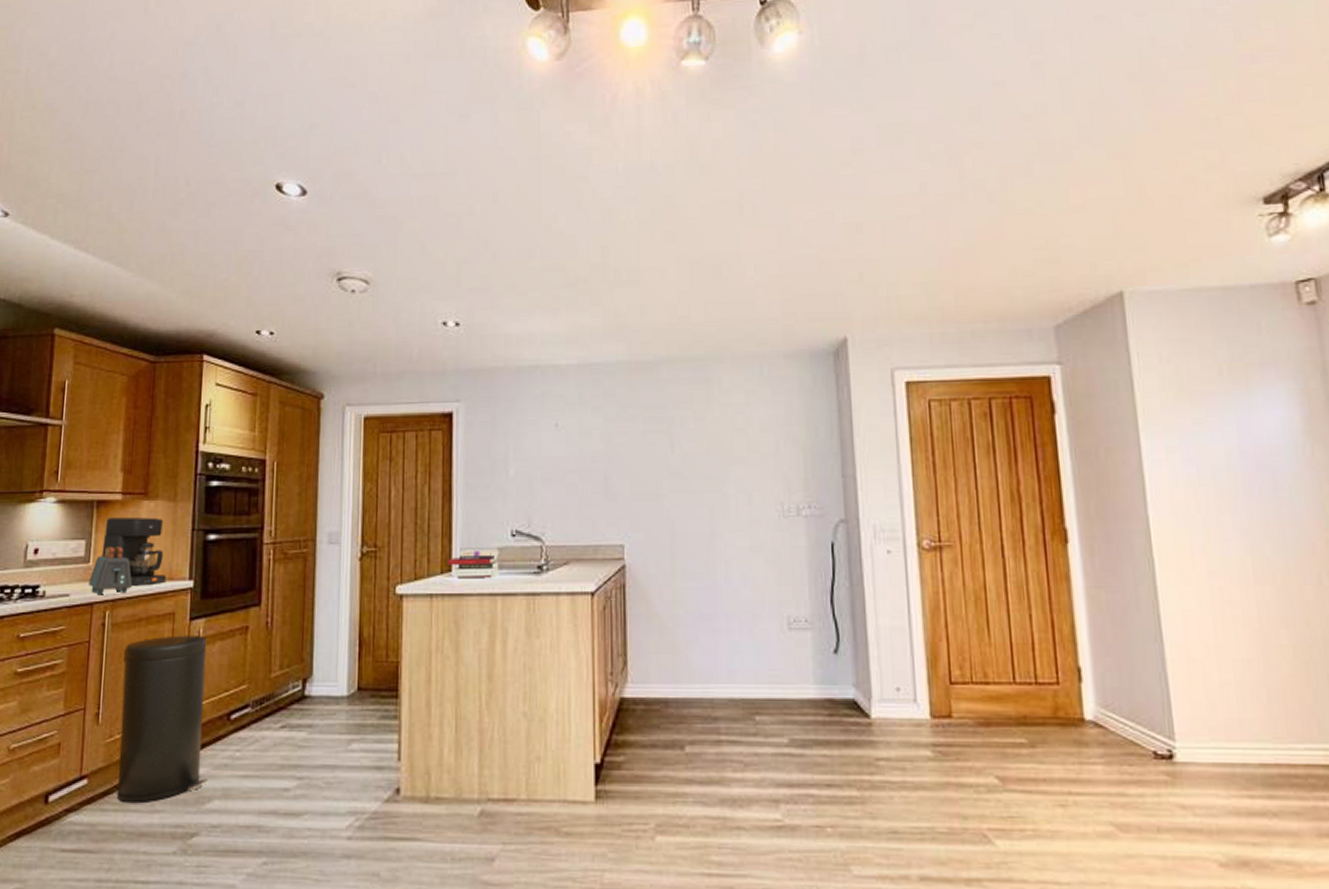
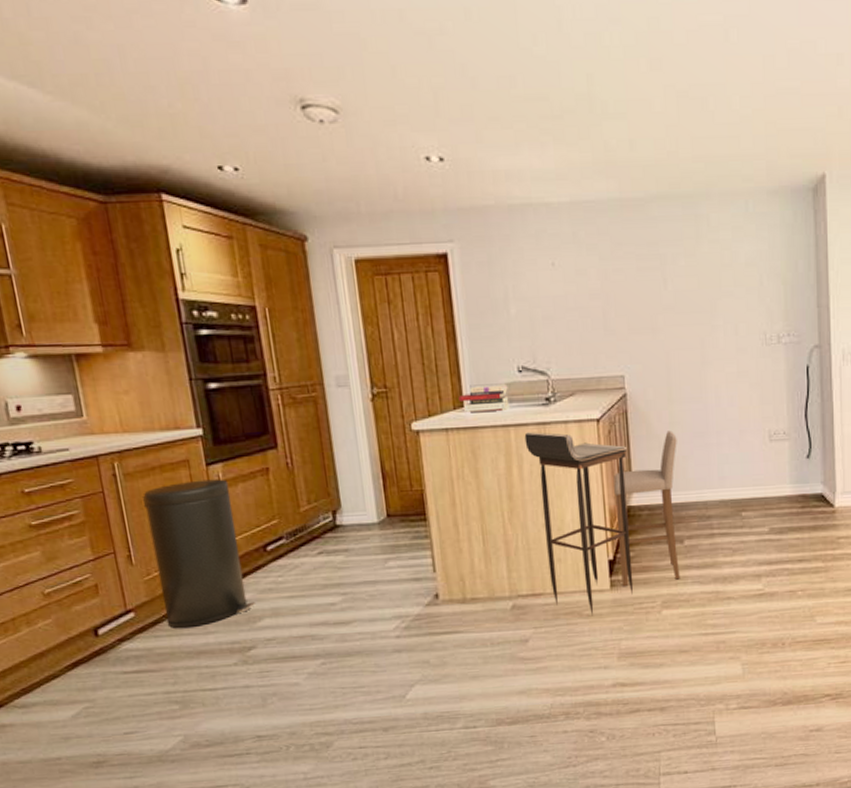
toaster: present [88,547,133,595] -> none [87,400,137,448]
coffee maker: present [102,517,167,586] -> none [90,369,173,437]
bar stool: none [512,603,624,835] -> present [524,432,634,616]
bar stool: none [606,610,680,799] -> present [613,430,680,586]

